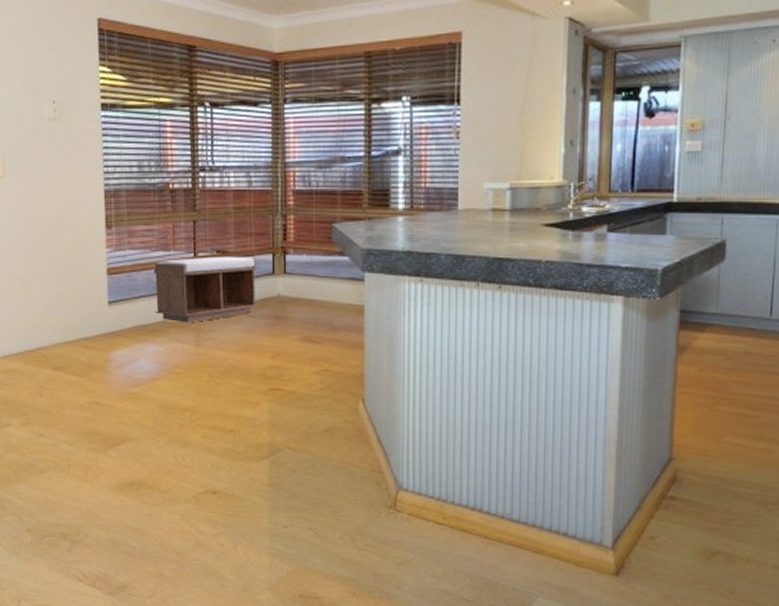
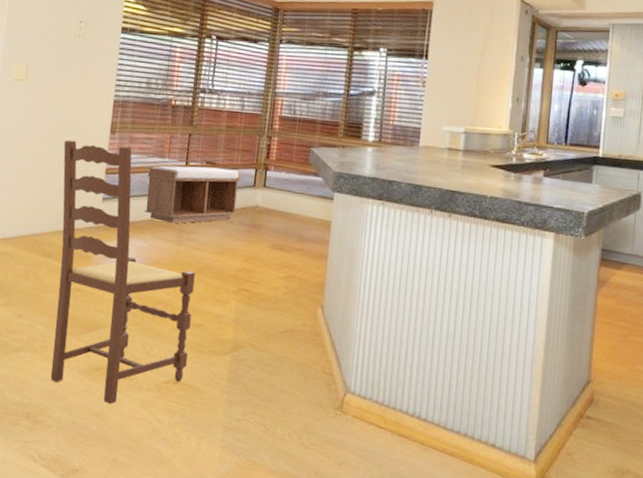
dining chair: none [57,240,223,519] -> present [50,140,195,405]

